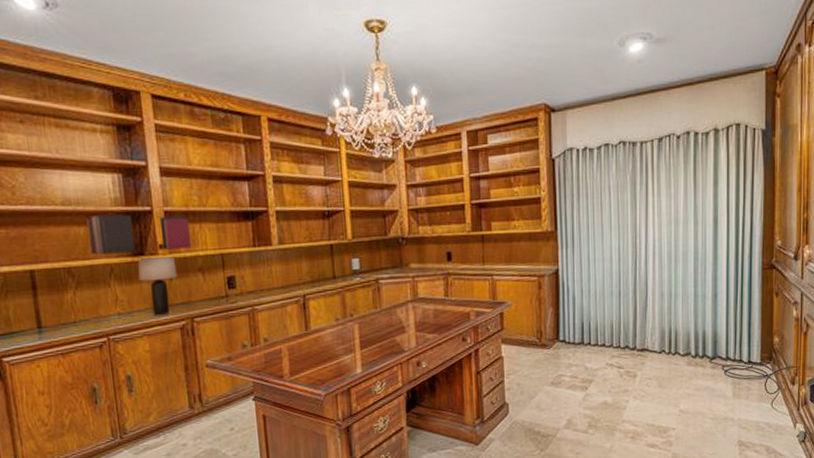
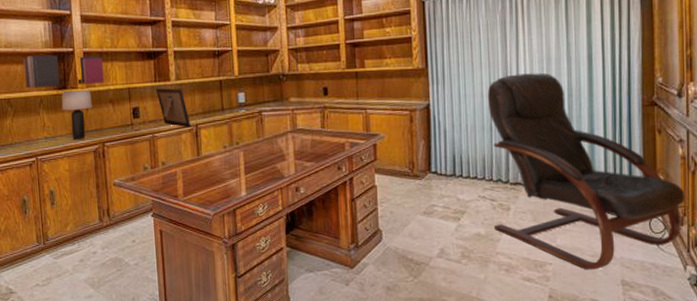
picture frame: none [254,253,297,299] -> present [155,87,191,128]
armchair: none [616,236,798,433] -> present [487,72,685,270]

